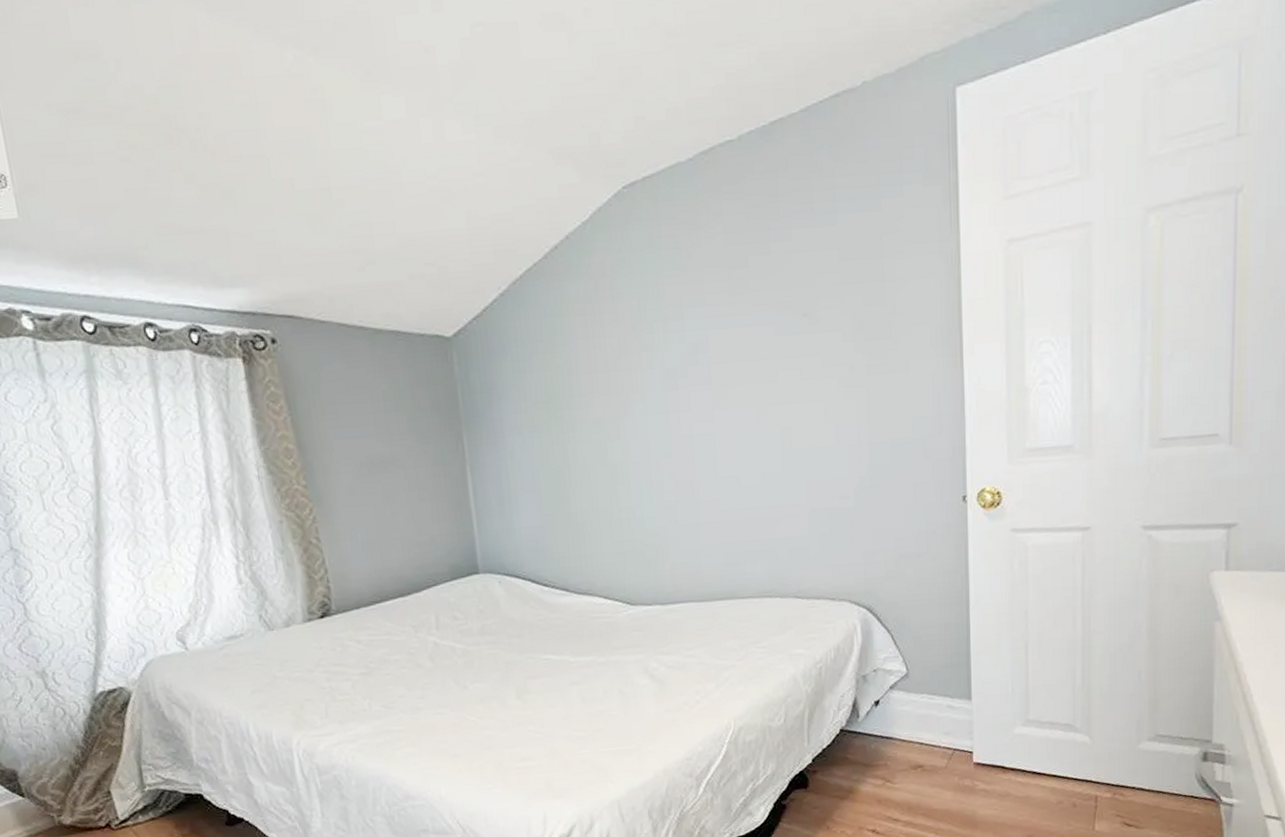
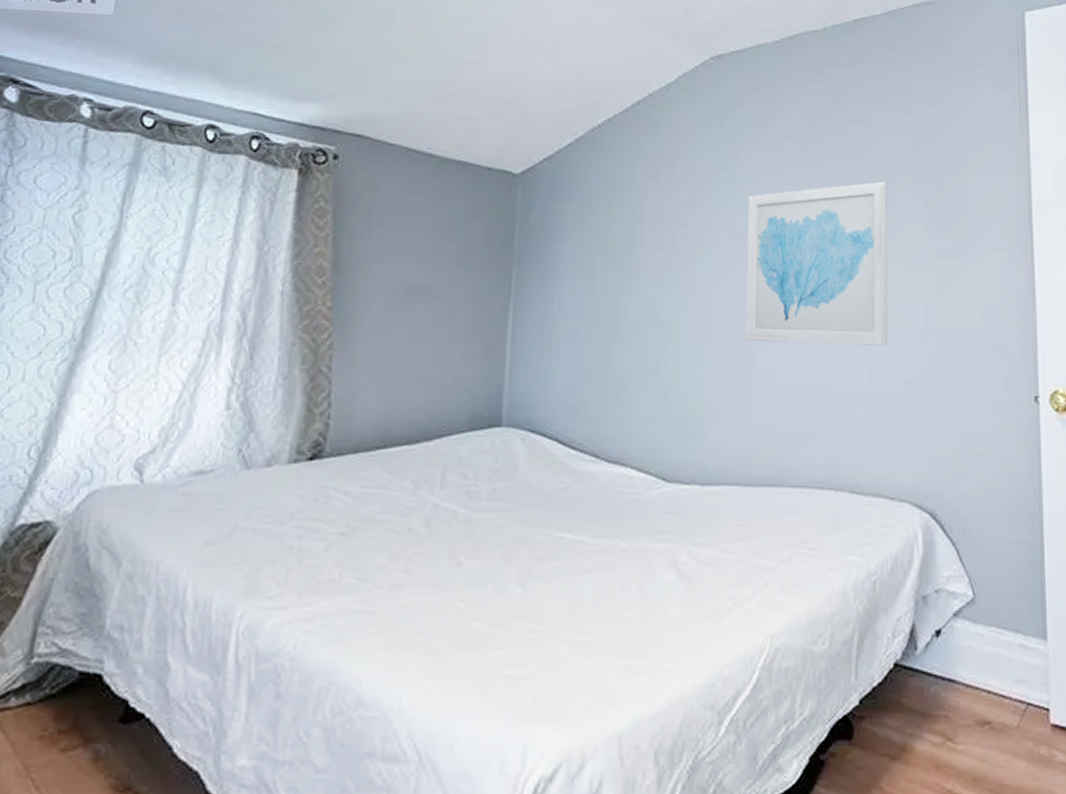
wall art: none [677,300,822,474] -> present [744,181,888,346]

